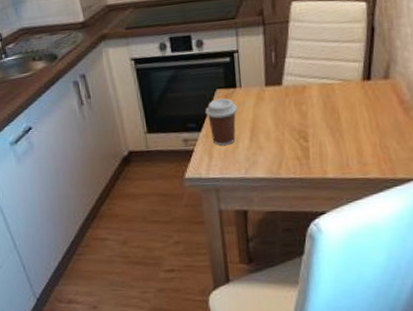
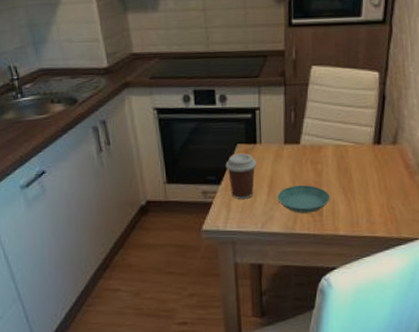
saucer: none [260,127,317,157] -> present [277,185,330,213]

